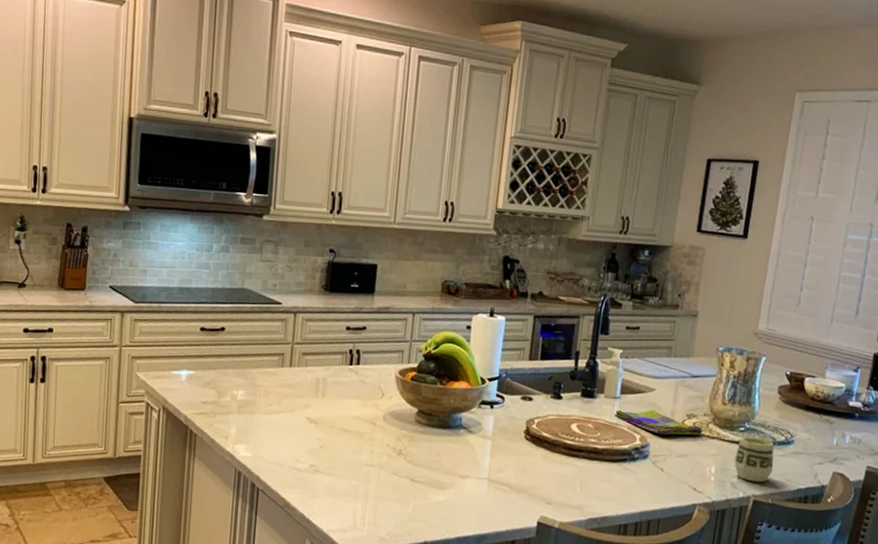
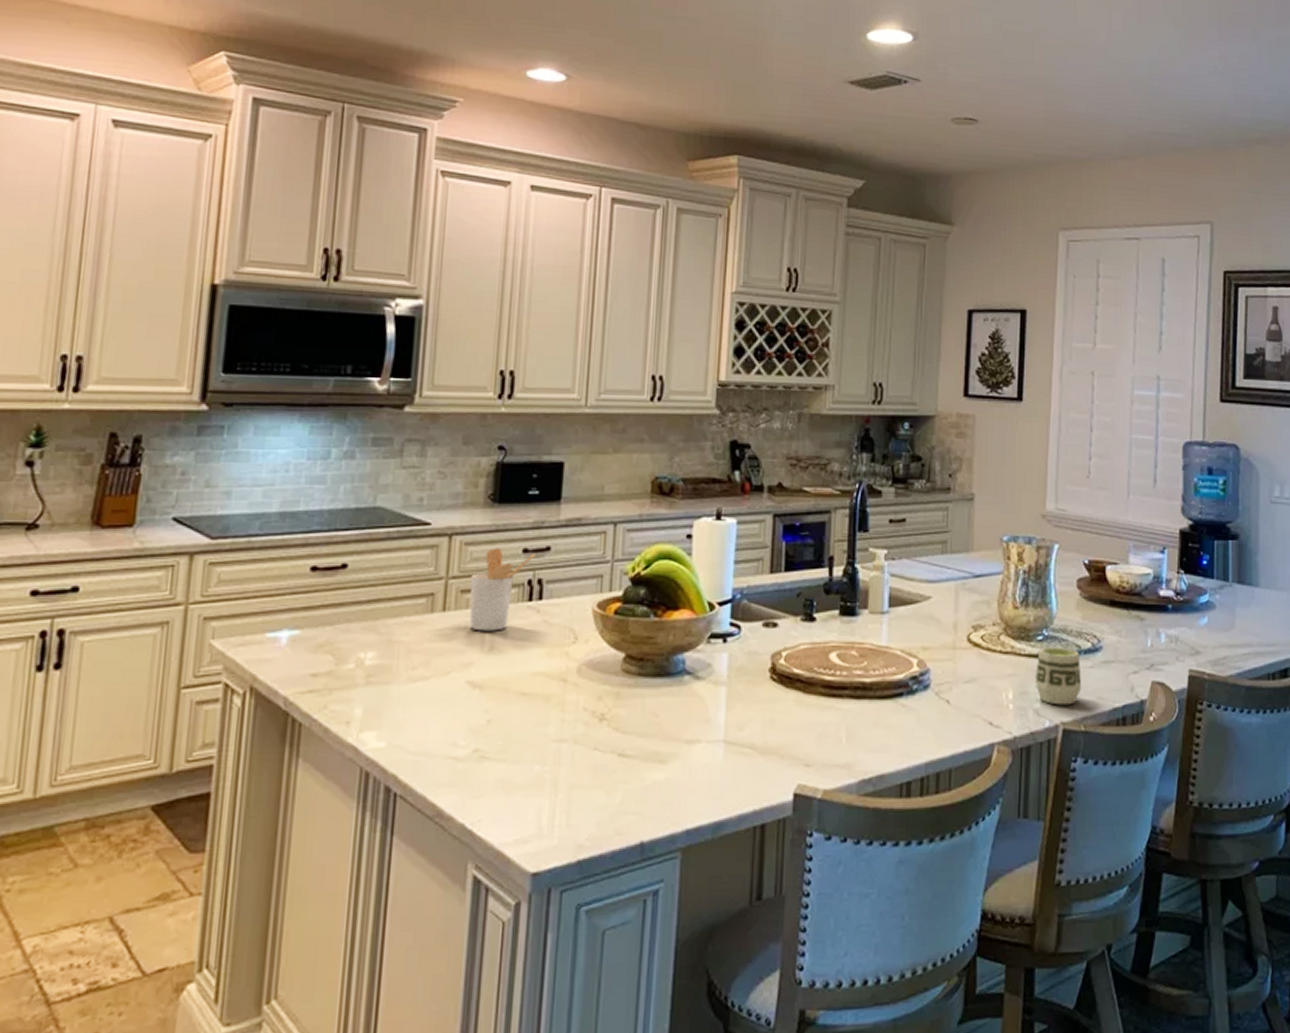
utensil holder: none [308,324,355,384] -> present [469,547,535,631]
dish towel: present [614,409,703,436] -> none [882,623,994,656]

